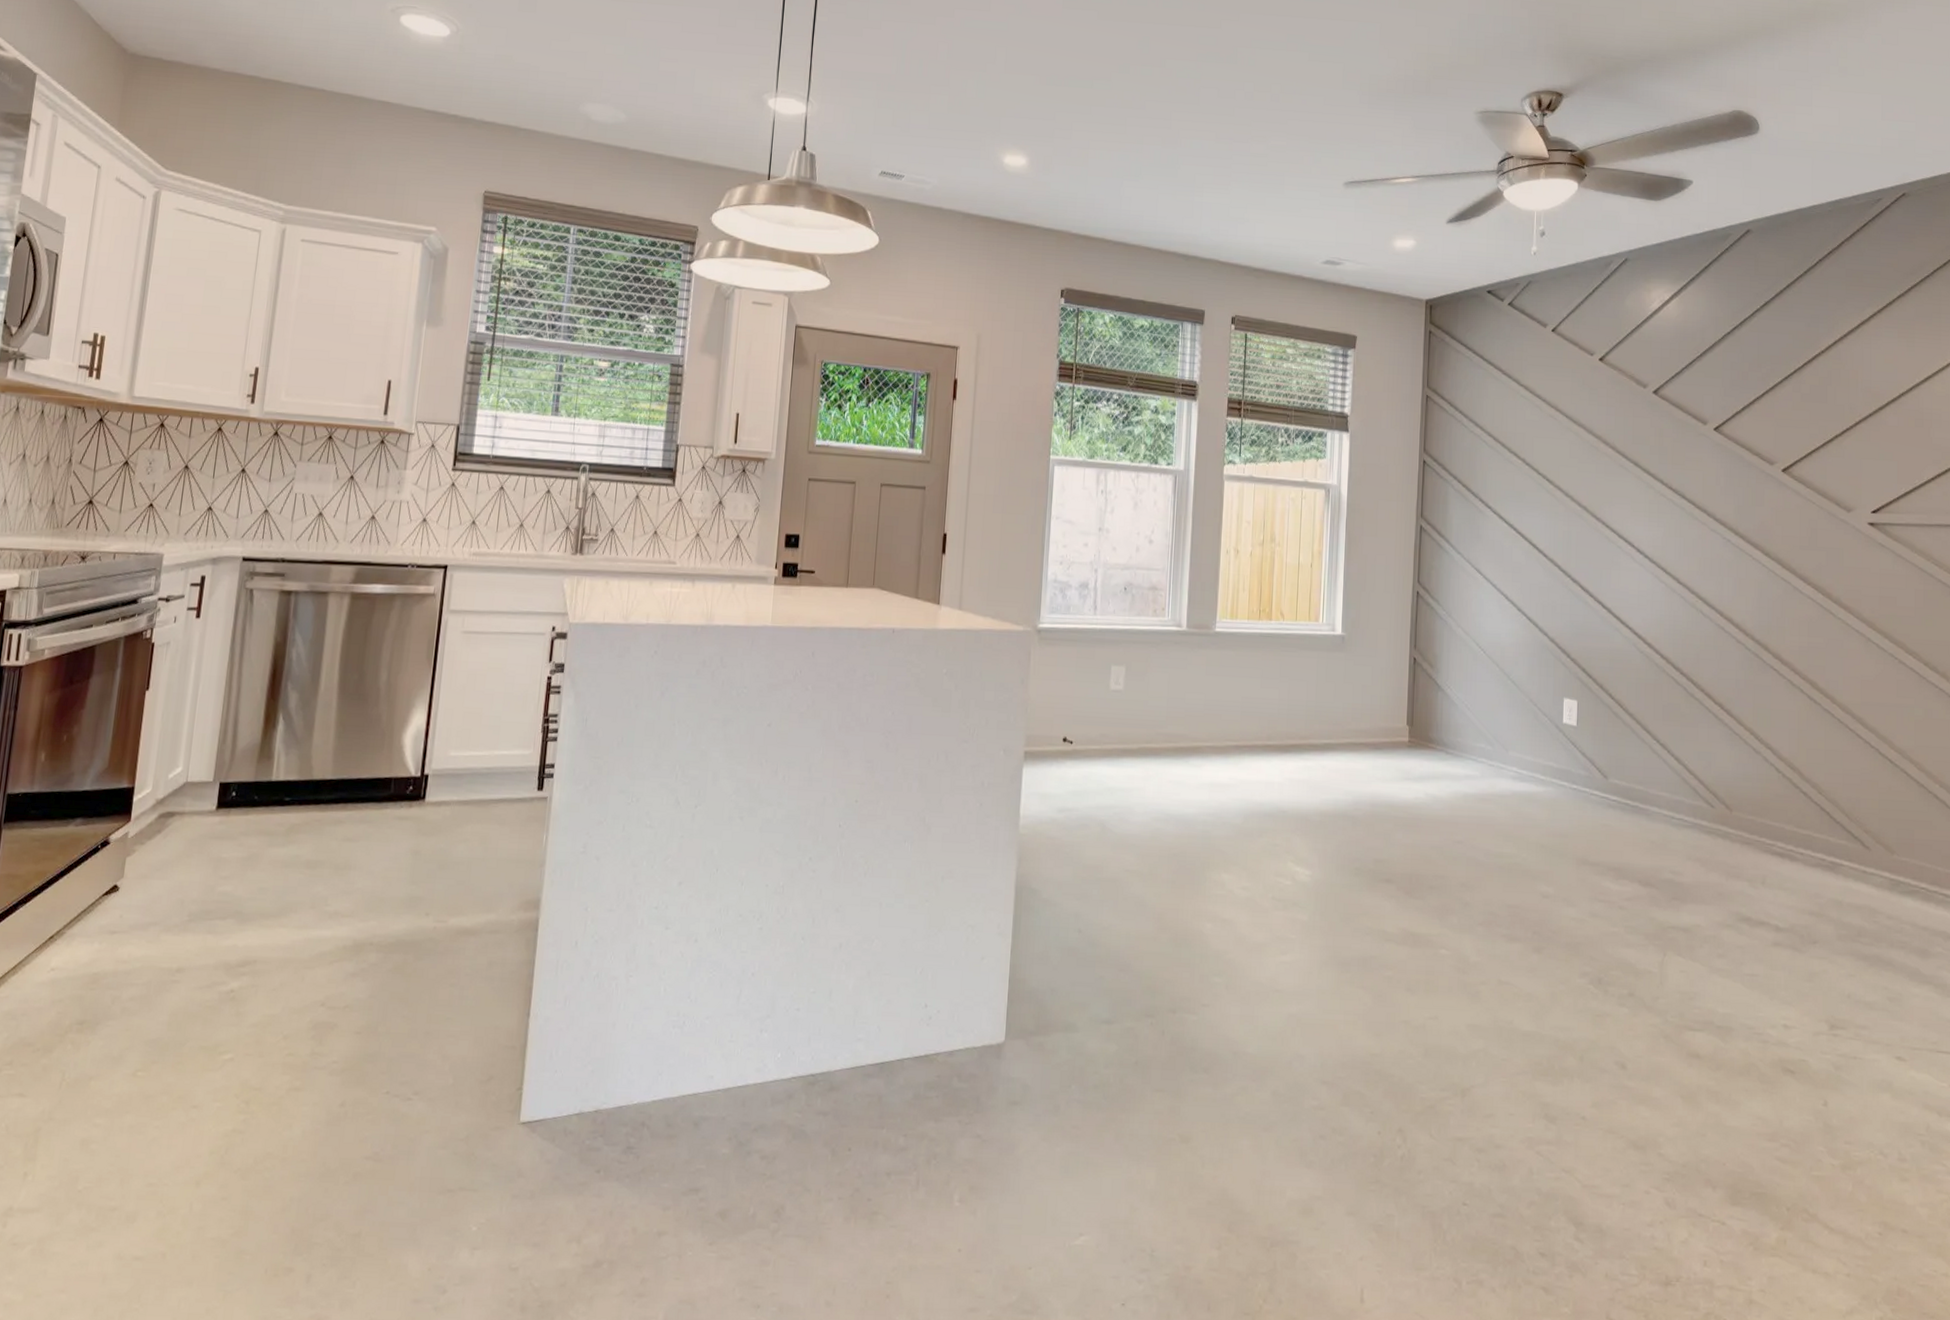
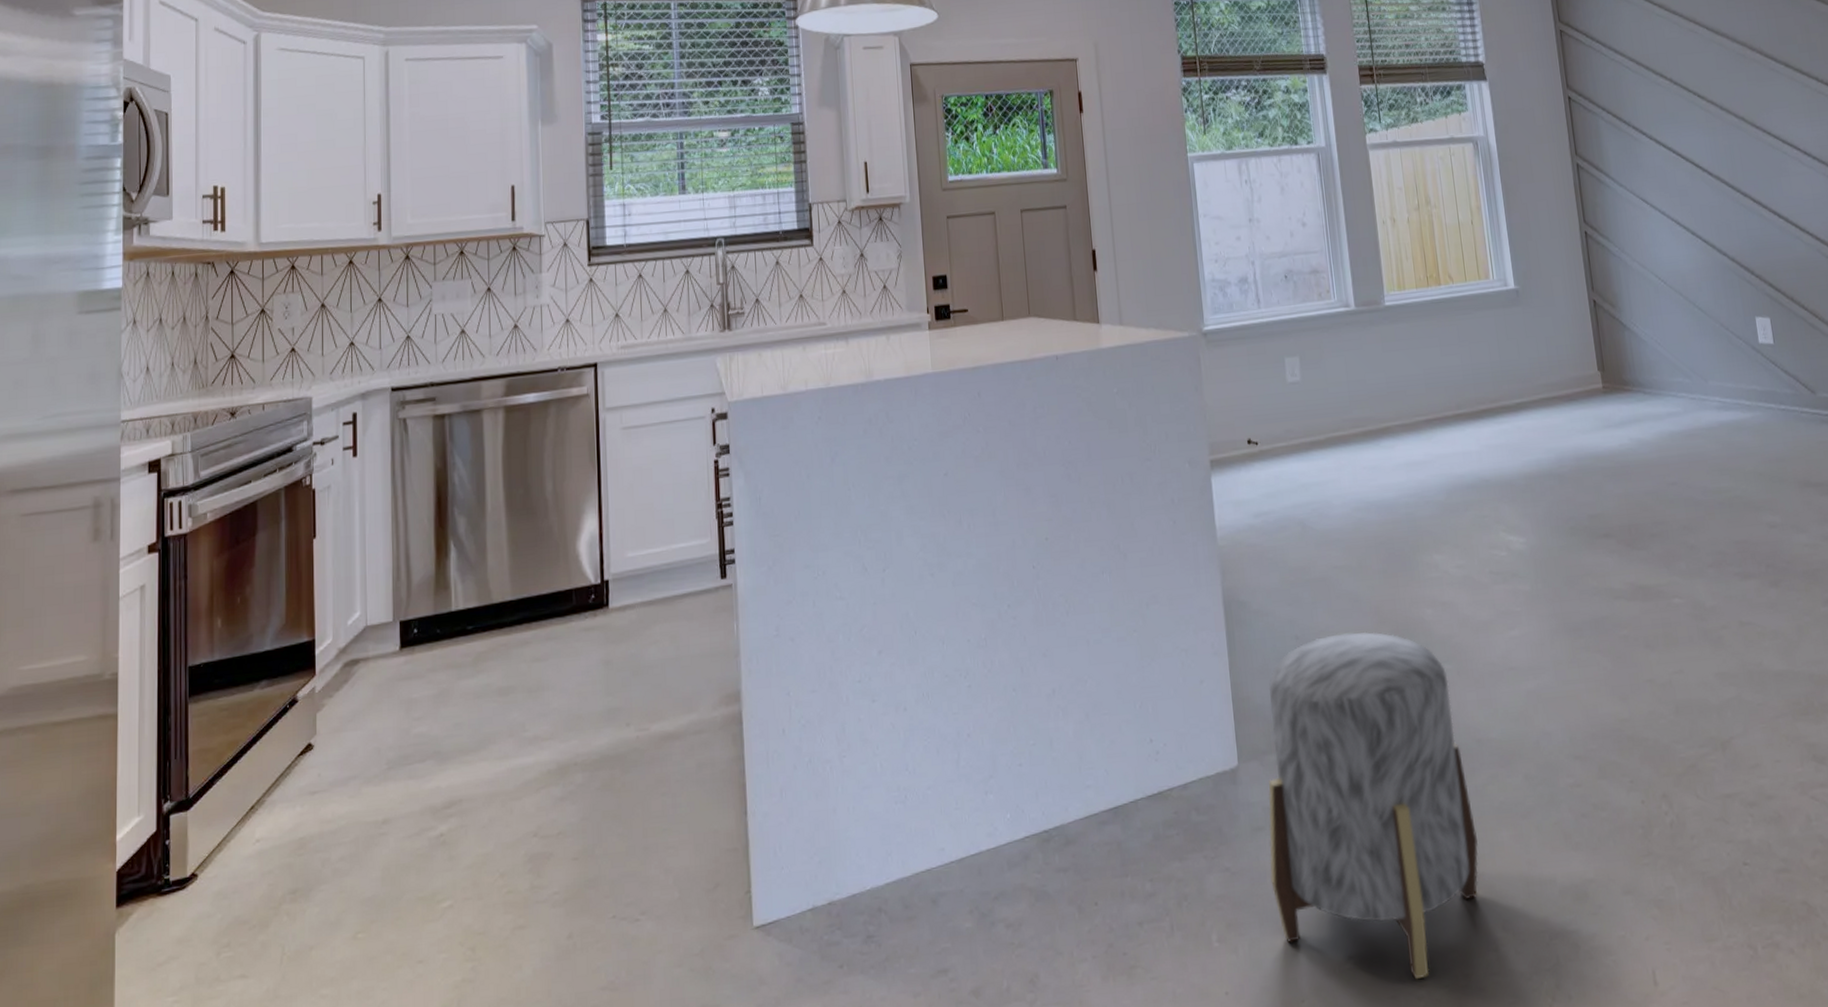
stool: none [1017,933,1219,1265] -> present [1268,631,1479,980]

